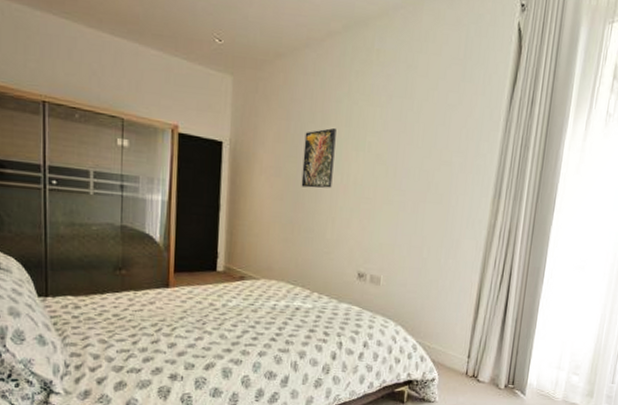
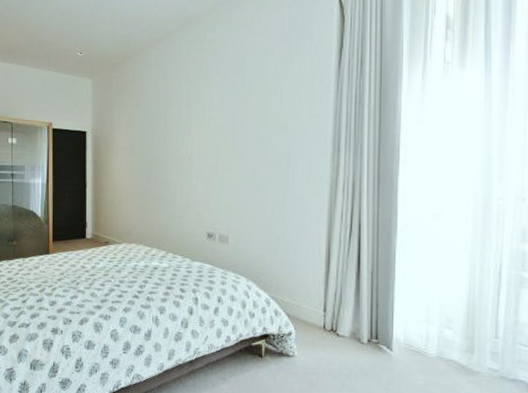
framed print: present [301,127,336,189] -> none [152,109,179,162]

